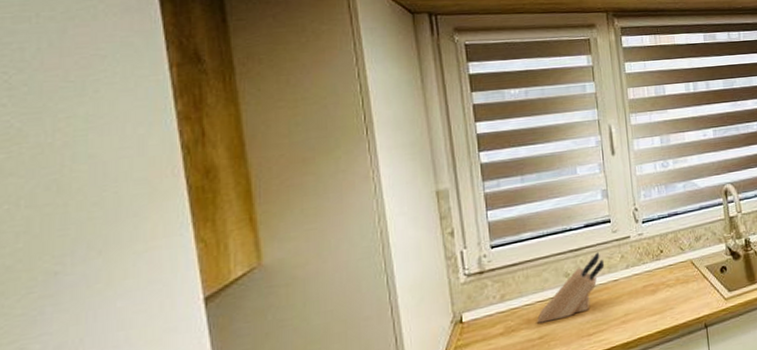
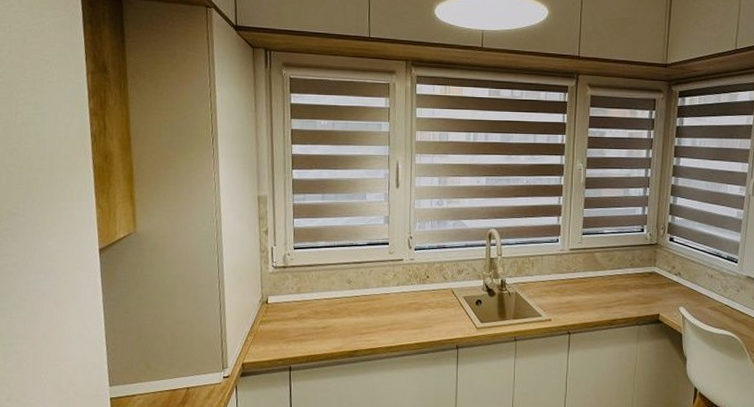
knife block: present [537,252,605,323] -> none [323,267,380,316]

